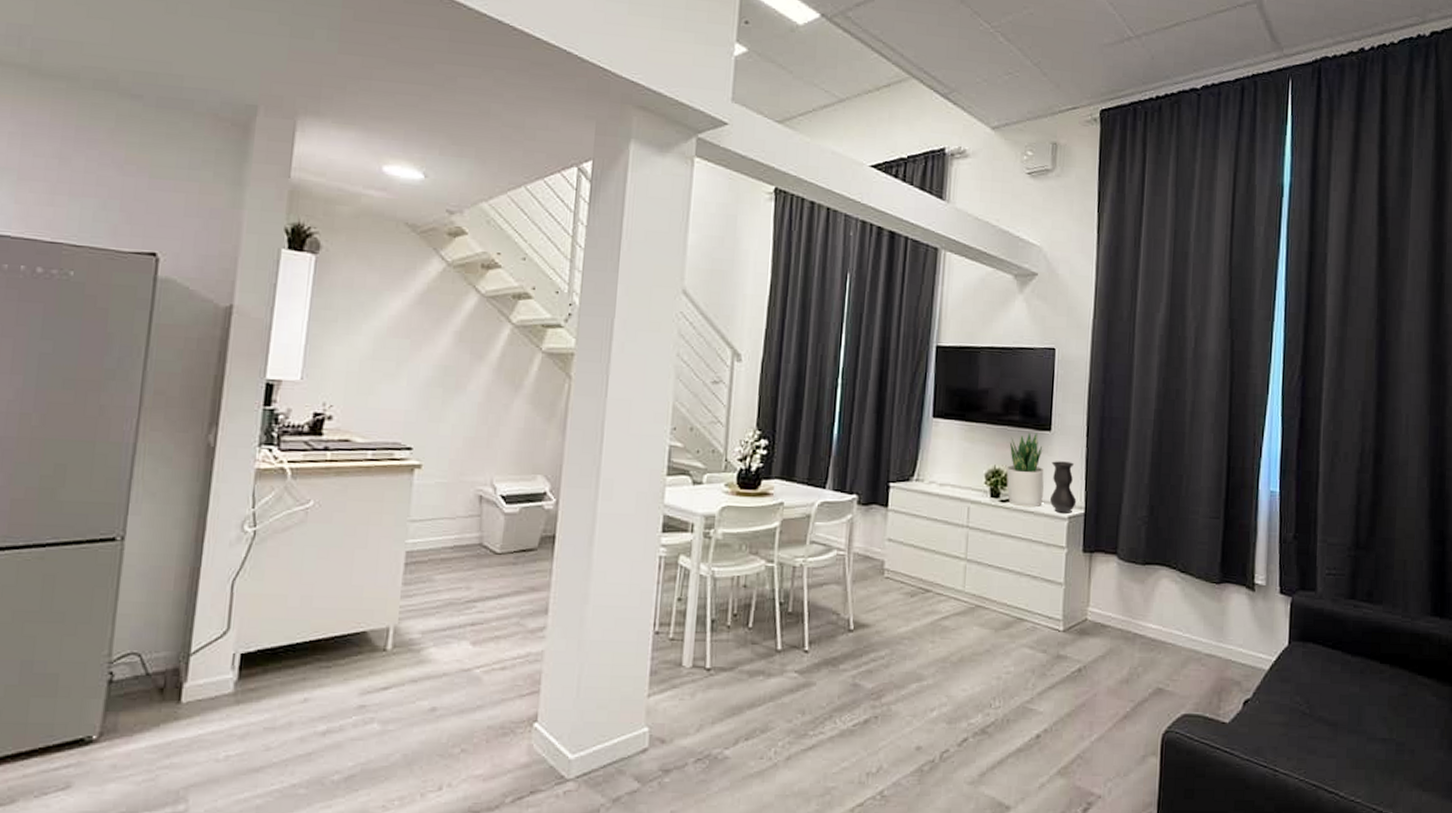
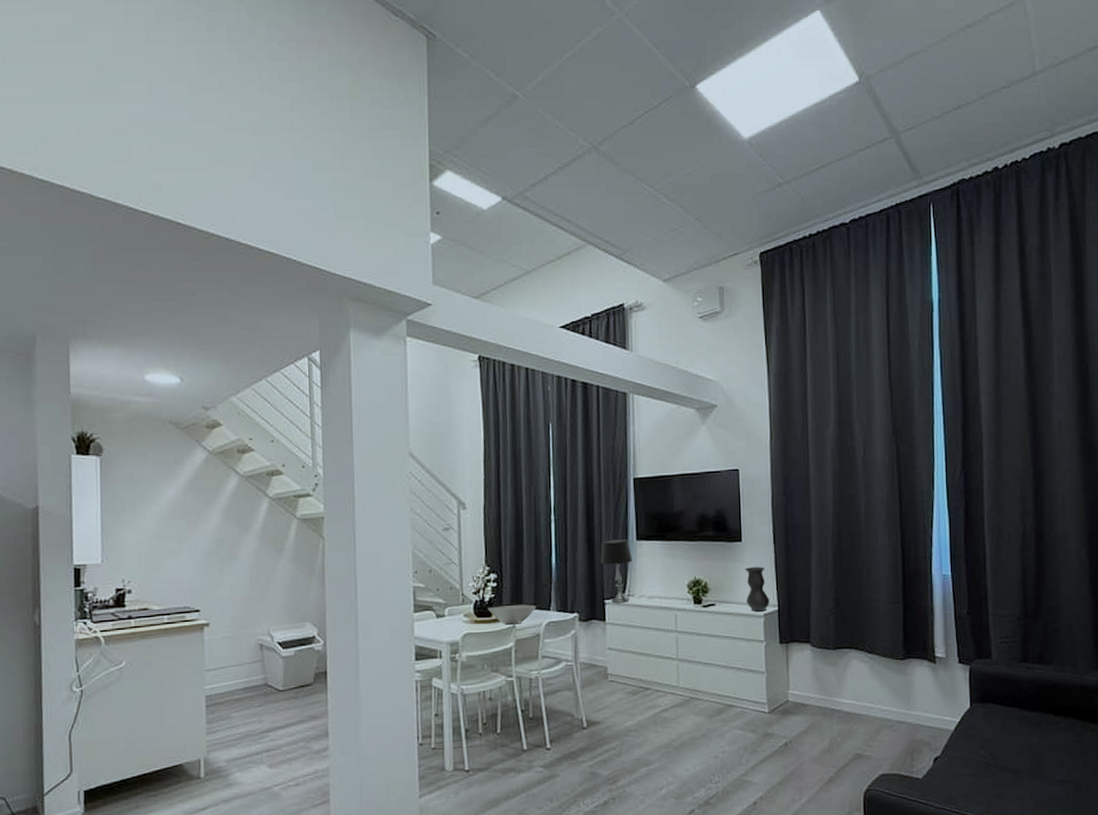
bowl: none [753,477,811,501] -> present [488,605,537,625]
table lamp: none [890,413,926,489] -> present [601,538,633,604]
planter: present [1006,432,1044,508] -> none [706,544,740,610]

